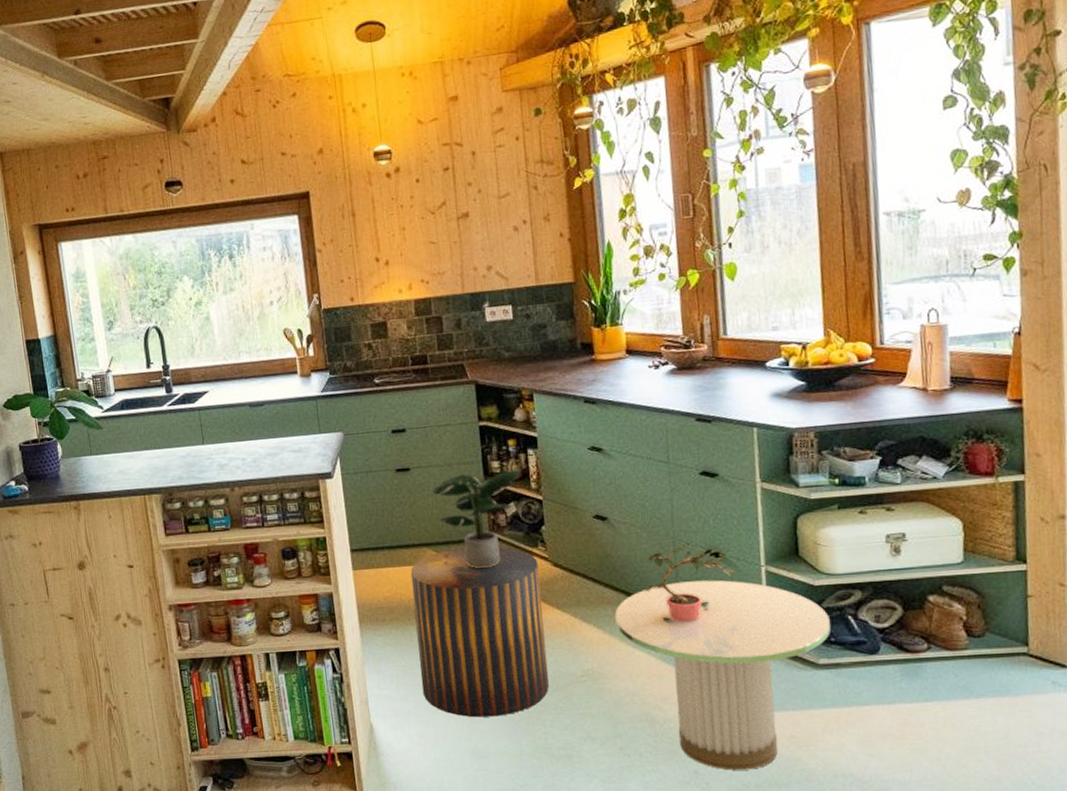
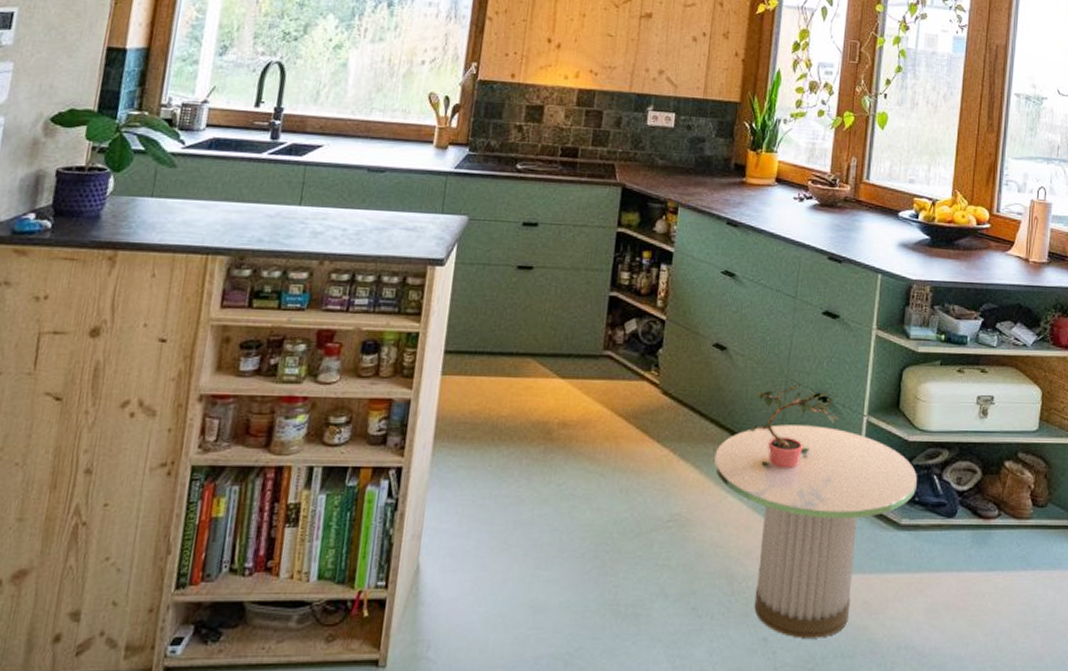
stool: present [410,546,549,718] -> none [488,362,648,563]
potted plant: present [432,469,521,569] -> none [551,281,650,389]

